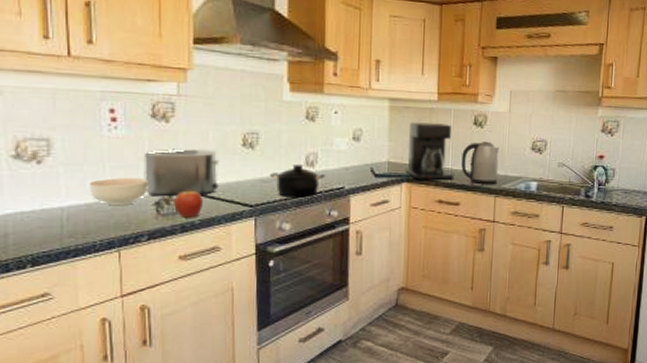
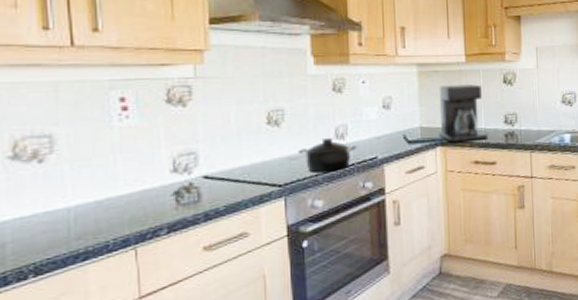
bowl: present [89,177,148,206] -> none [98,167,166,201]
toaster: present [145,149,219,197] -> none [161,131,243,186]
fruit: present [174,189,204,218] -> none [195,174,229,206]
kettle: present [461,141,500,185] -> none [494,98,532,142]

